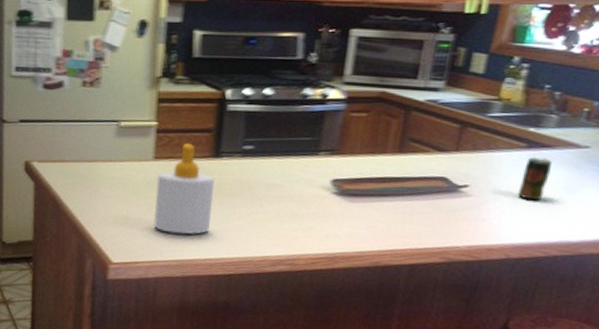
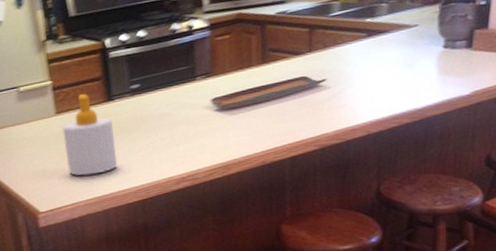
beverage can: present [517,157,552,201] -> none [367,42,390,81]

